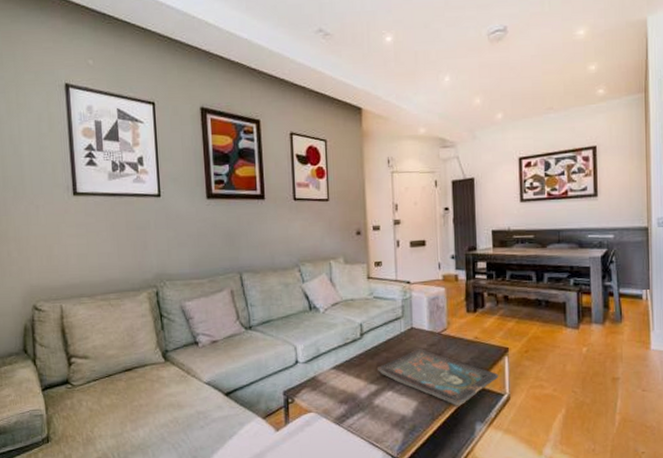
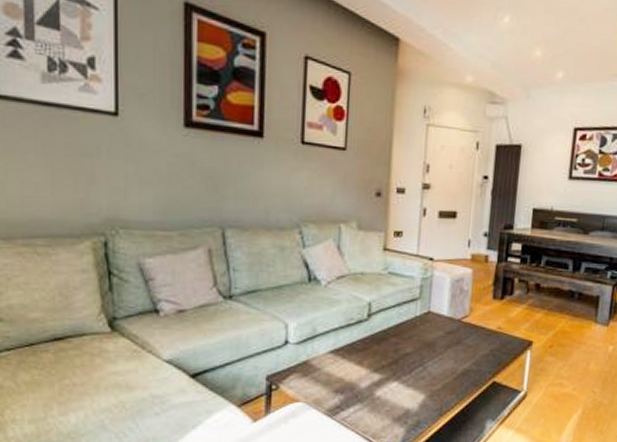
decorative tray: present [378,349,499,407] -> none [384,336,519,403]

